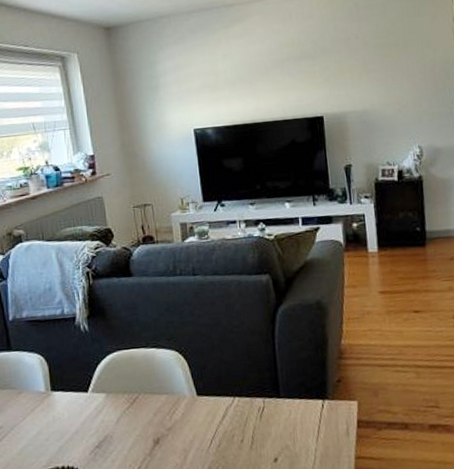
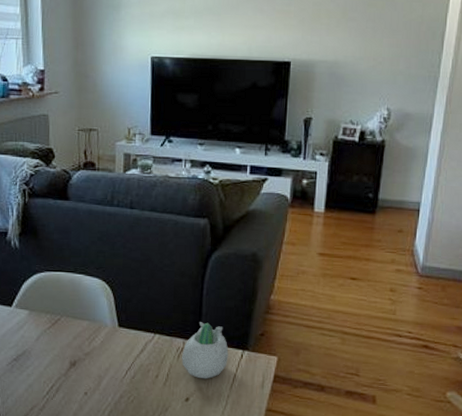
succulent planter: none [264,377,310,436] -> present [182,322,229,379]

